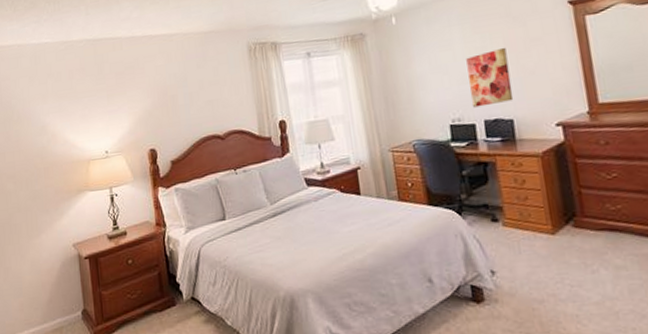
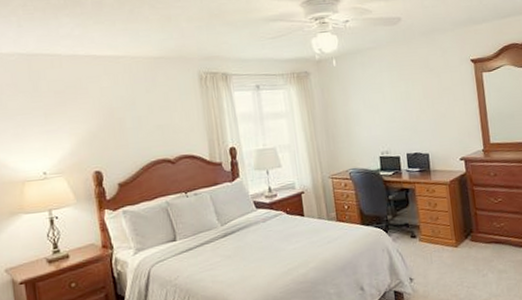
wall art: present [466,47,514,108] -> none [393,93,430,143]

